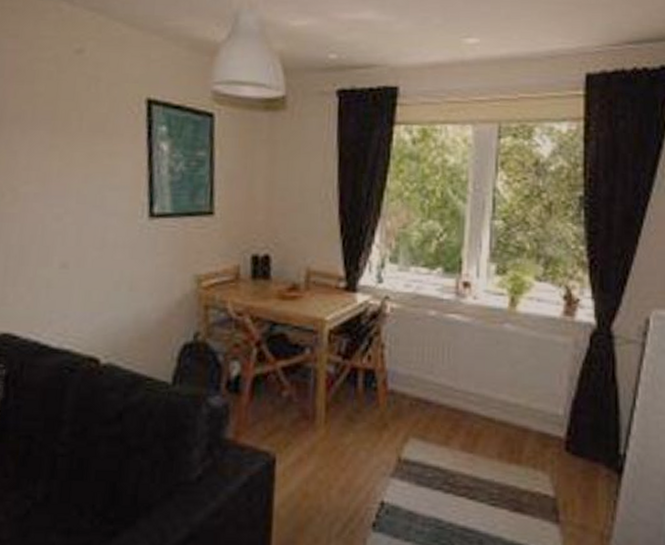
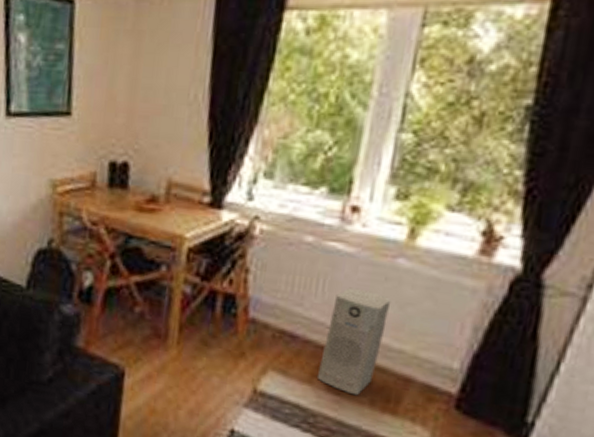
air purifier: none [451,352,504,451] -> present [316,287,392,396]

